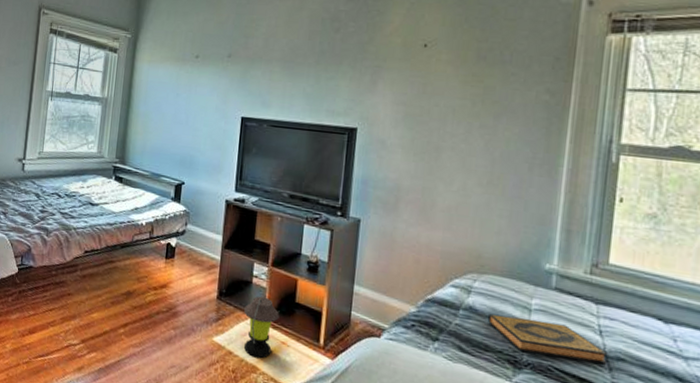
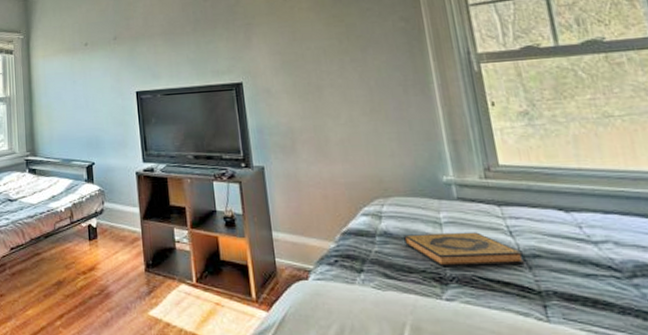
lantern: present [243,292,280,359] -> none [173,256,208,325]

